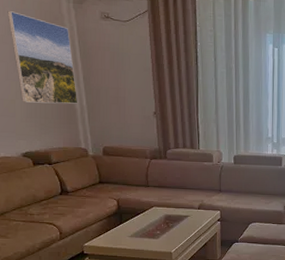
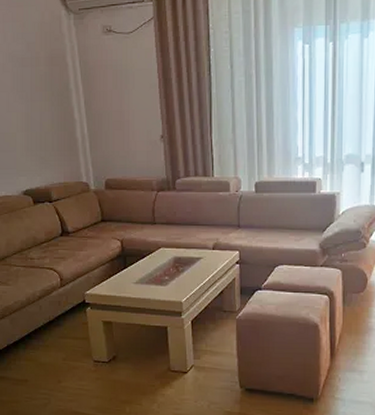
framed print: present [7,11,78,104] -> none [8,36,79,135]

